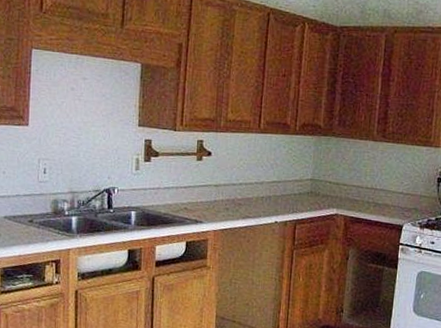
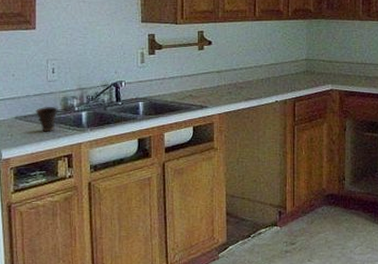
cup: none [25,207,48,235] -> present [36,106,58,132]

